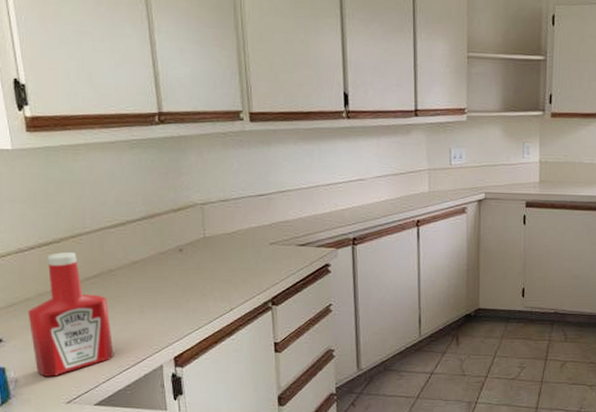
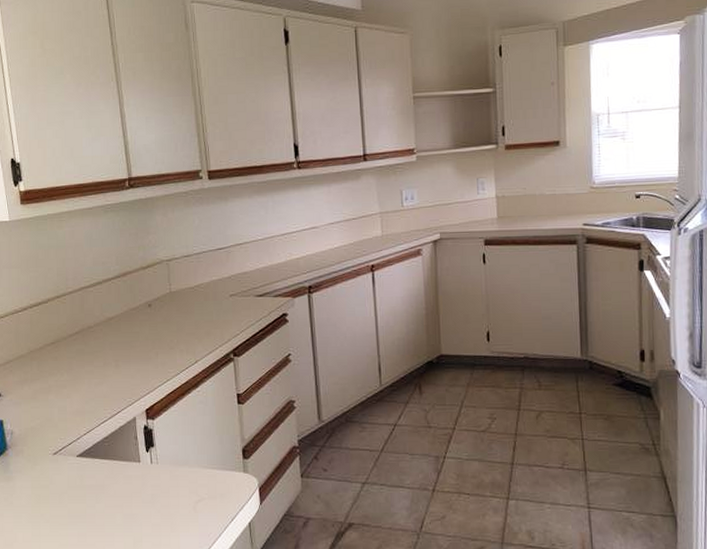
ketchup bottle: present [28,251,114,377] -> none [21,311,93,429]

